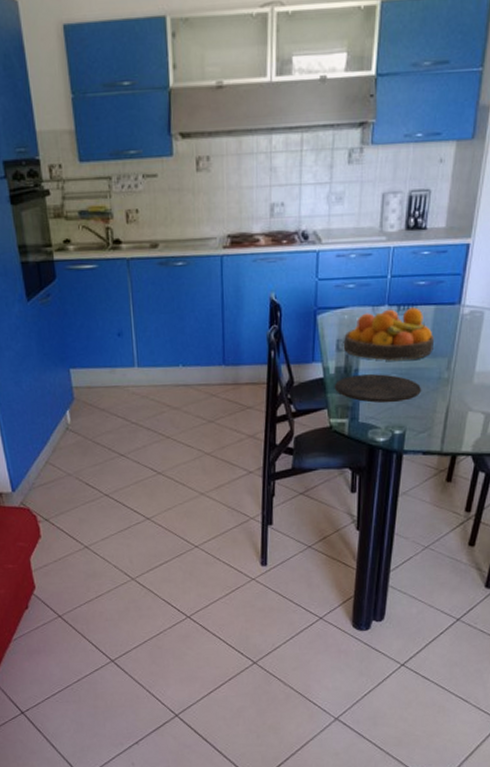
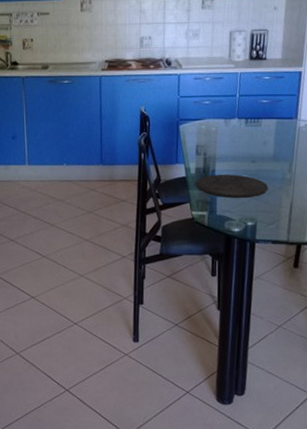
fruit bowl: present [344,307,435,361] -> none [202,120,278,164]

